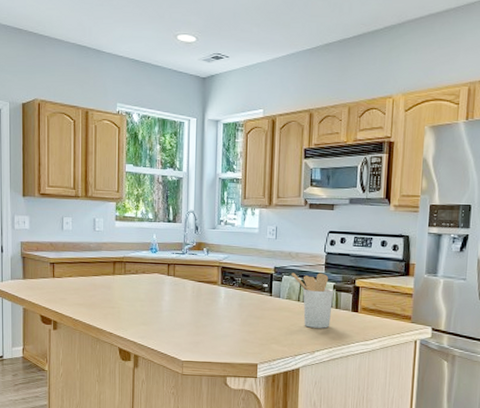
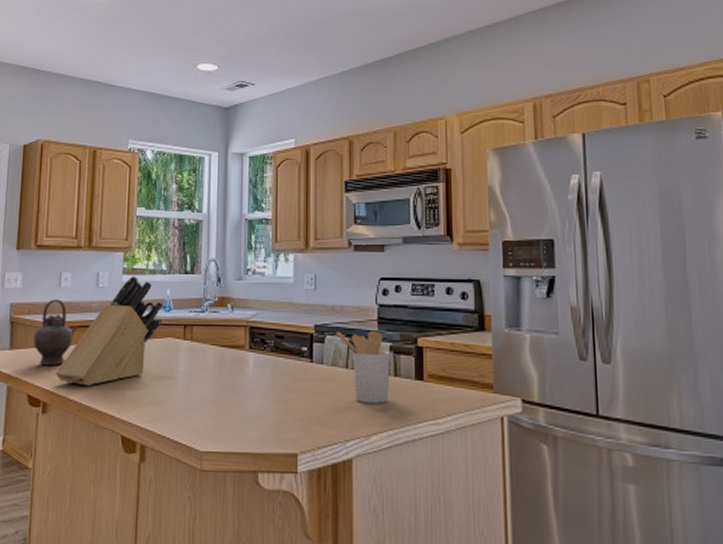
teapot: none [43,239,81,293] -> present [33,299,79,366]
knife block: none [62,222,151,310] -> present [55,275,164,386]

